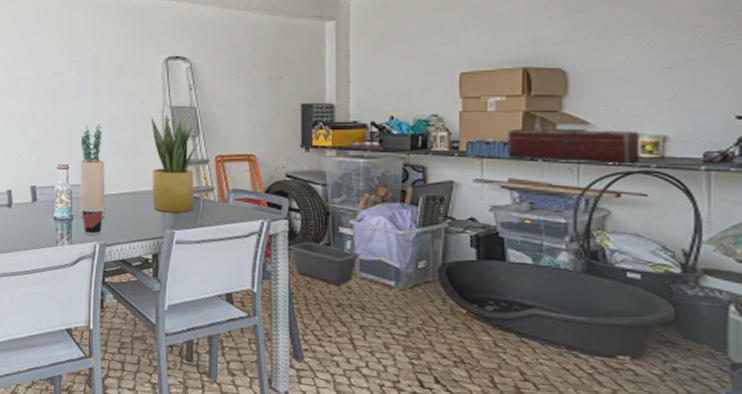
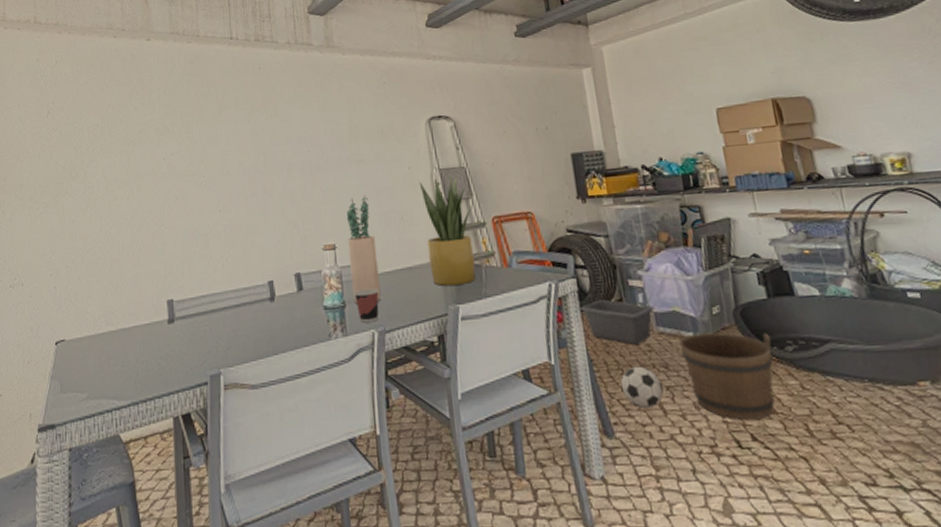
soccer ball: none [316,303,356,342] -> present [620,366,664,409]
bucket: none [379,277,472,367] -> present [677,330,775,421]
toolbox: present [507,128,640,165] -> none [770,150,893,189]

